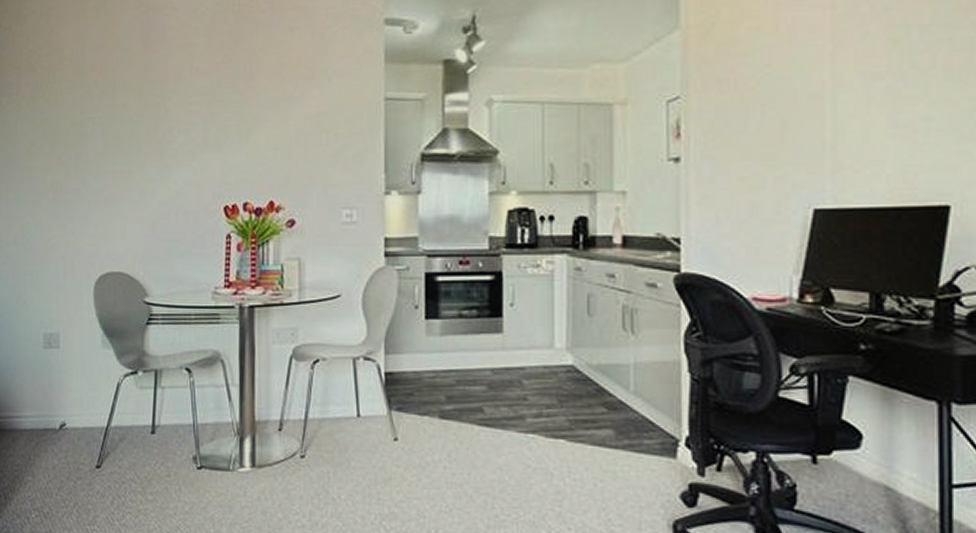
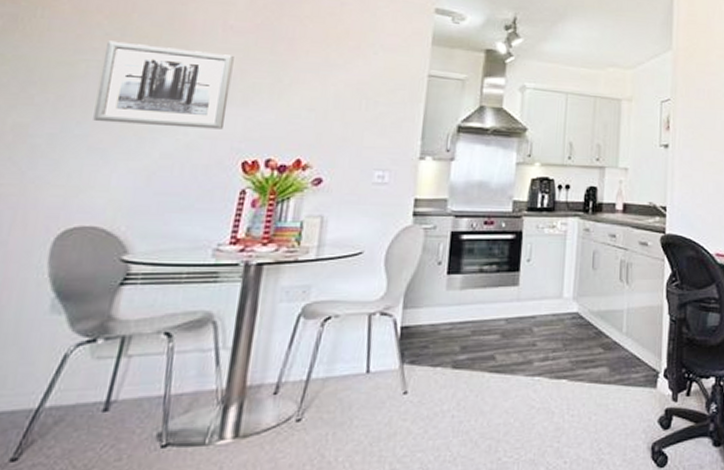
wall art: none [103,96,205,176] -> present [93,40,234,129]

